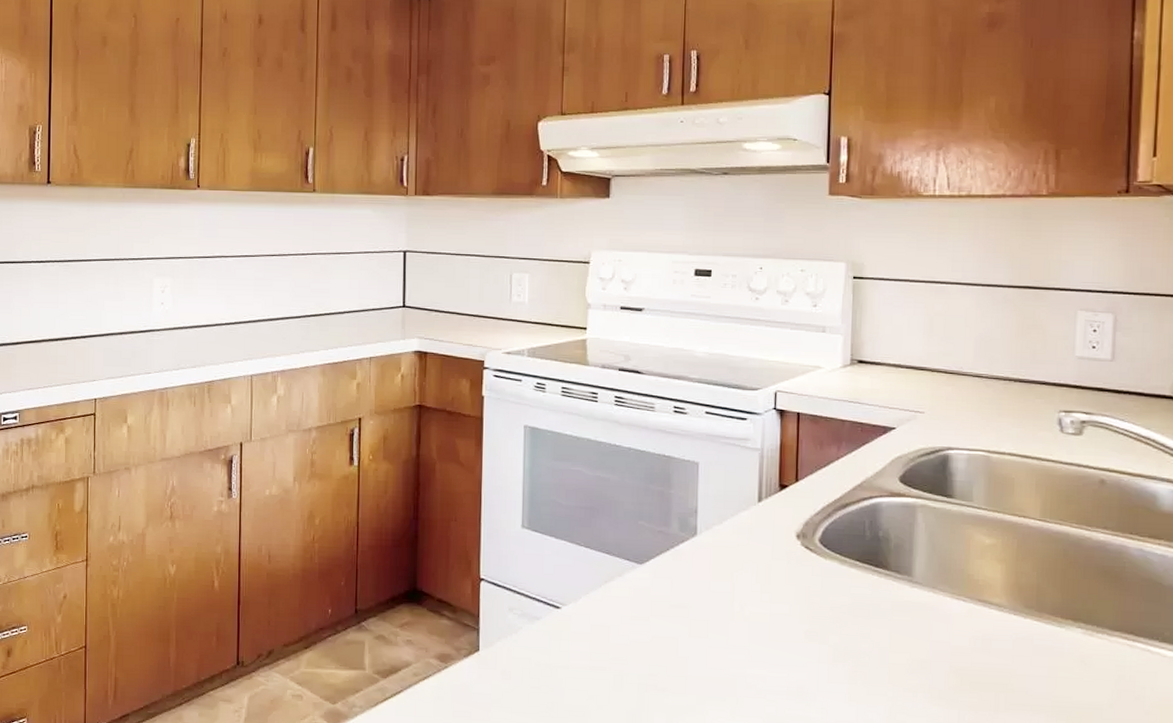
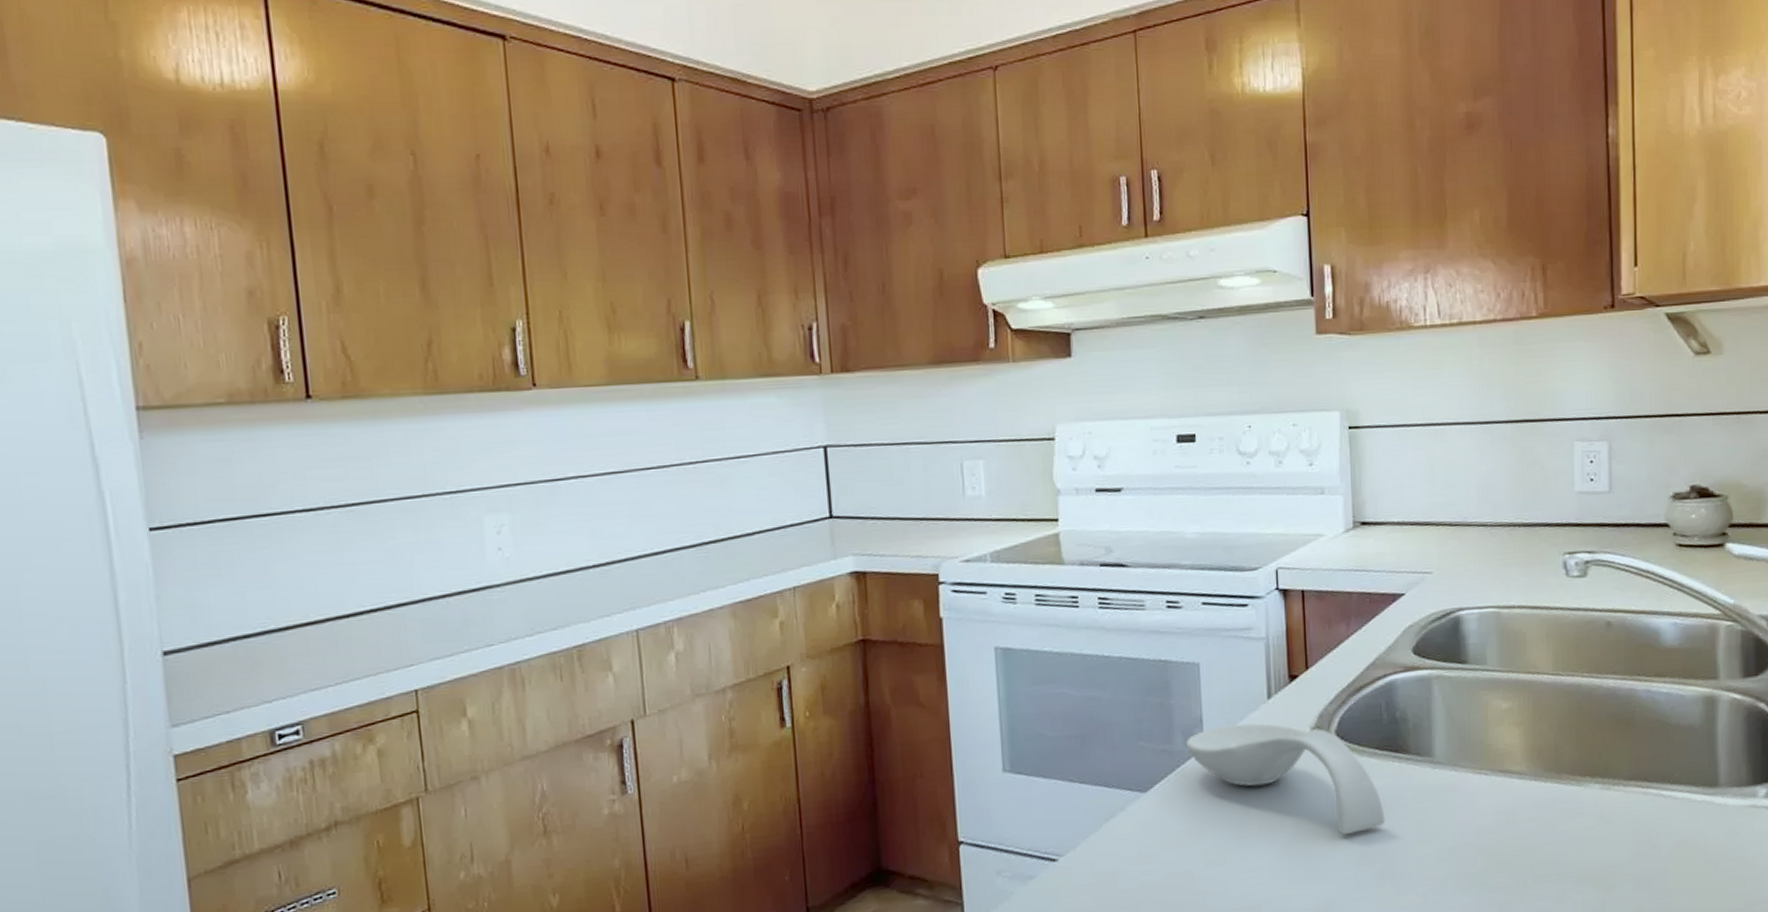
spoon rest: none [681,519,861,632] -> present [1186,723,1385,835]

